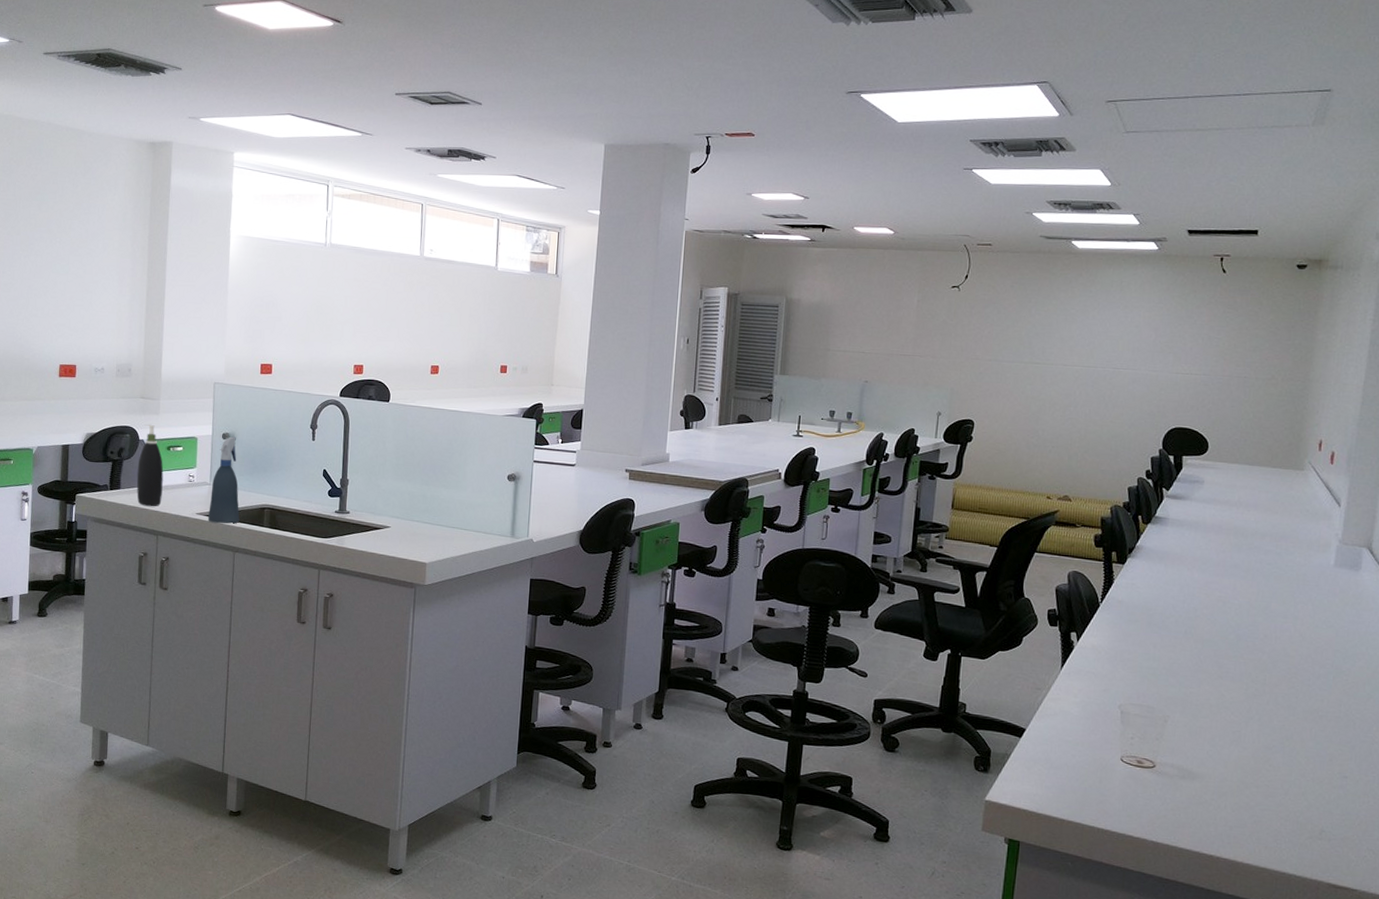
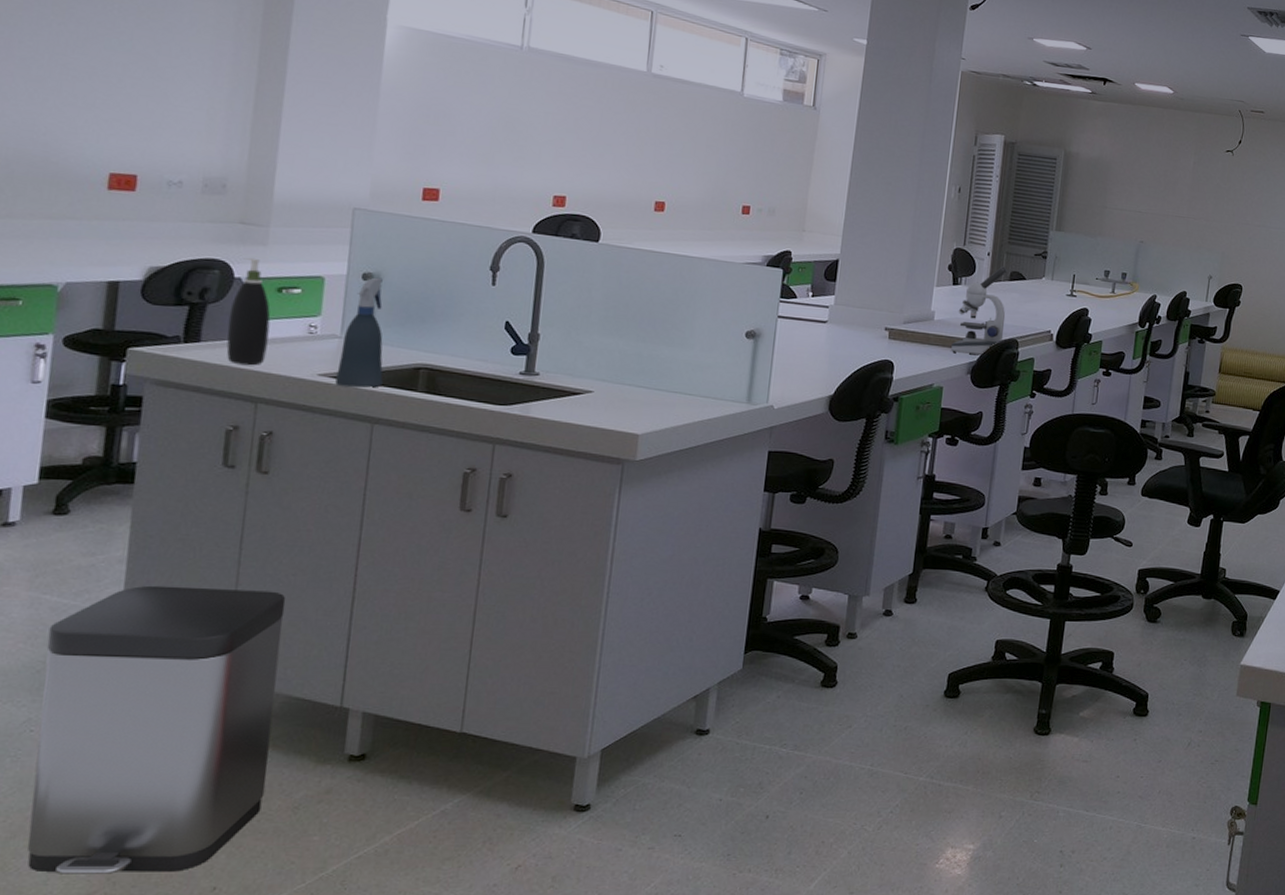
pedal bin: none [33,671,183,886] -> present [27,585,286,874]
microscope: none [686,409,736,493] -> present [951,265,1008,355]

